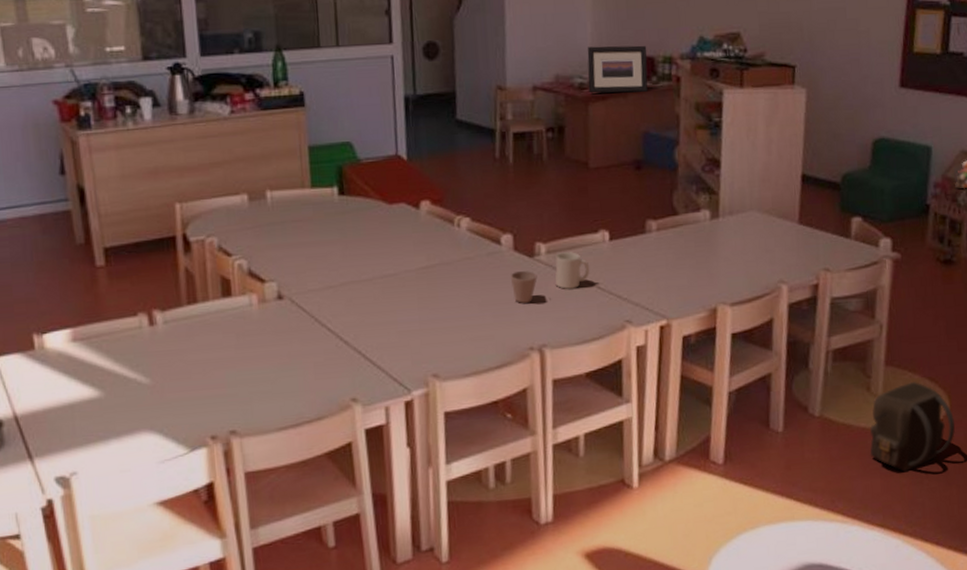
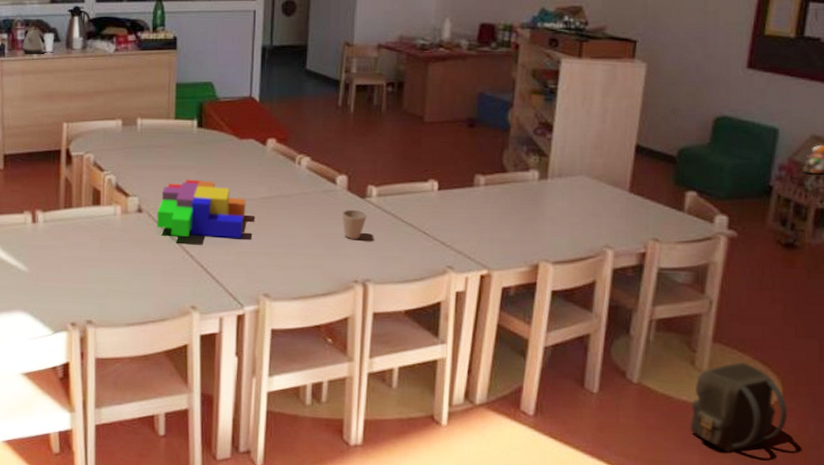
kettle: none [112,81,141,125] -> present [21,19,44,55]
toy blocks: none [300,255,404,322] -> present [156,179,246,238]
cup: present [555,252,590,289] -> none [383,197,417,231]
picture frame: present [587,45,648,94] -> none [430,12,489,56]

